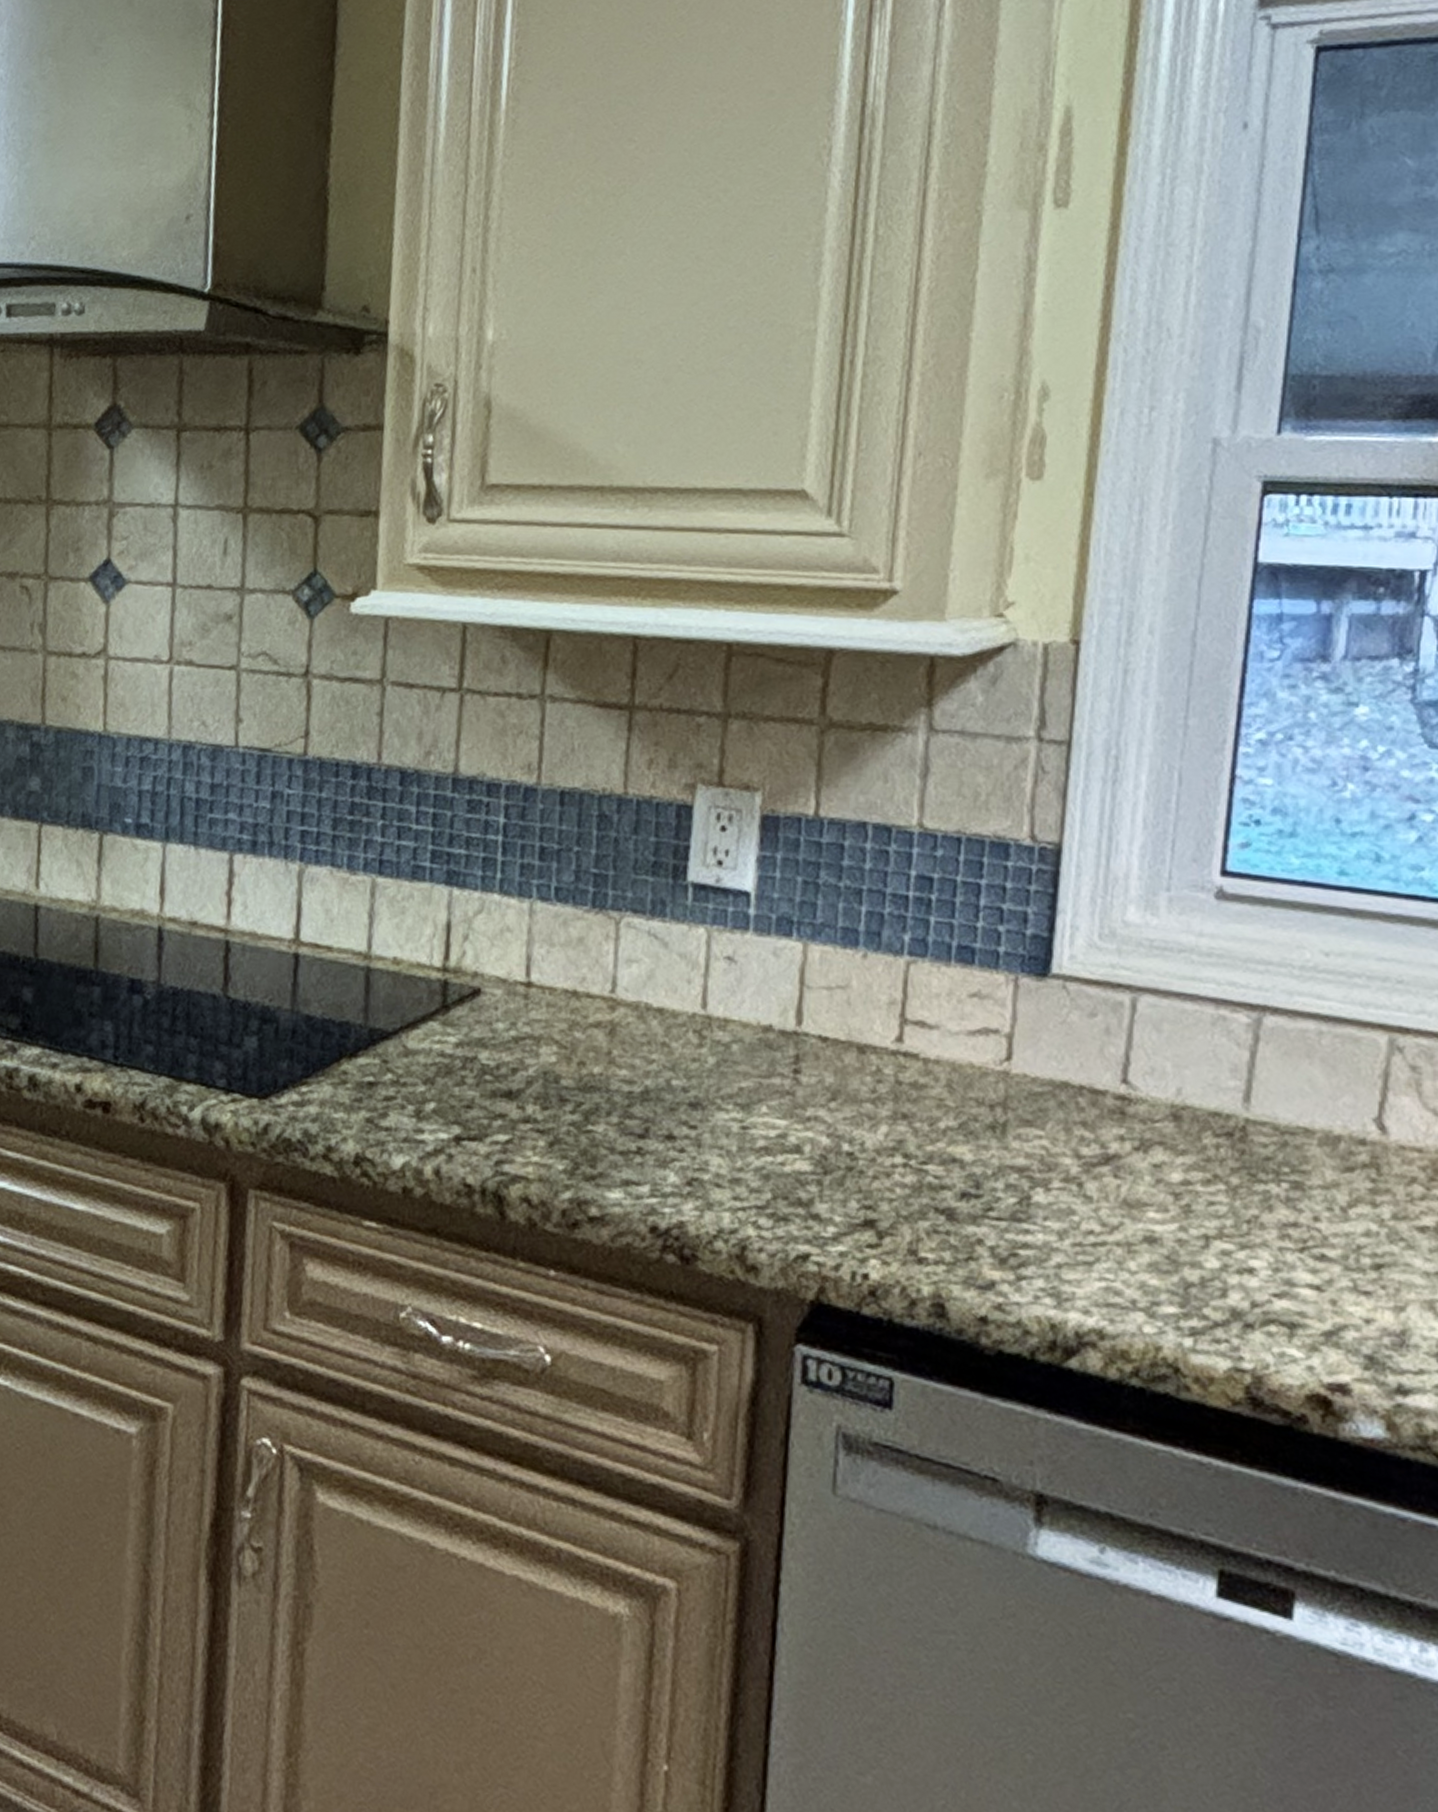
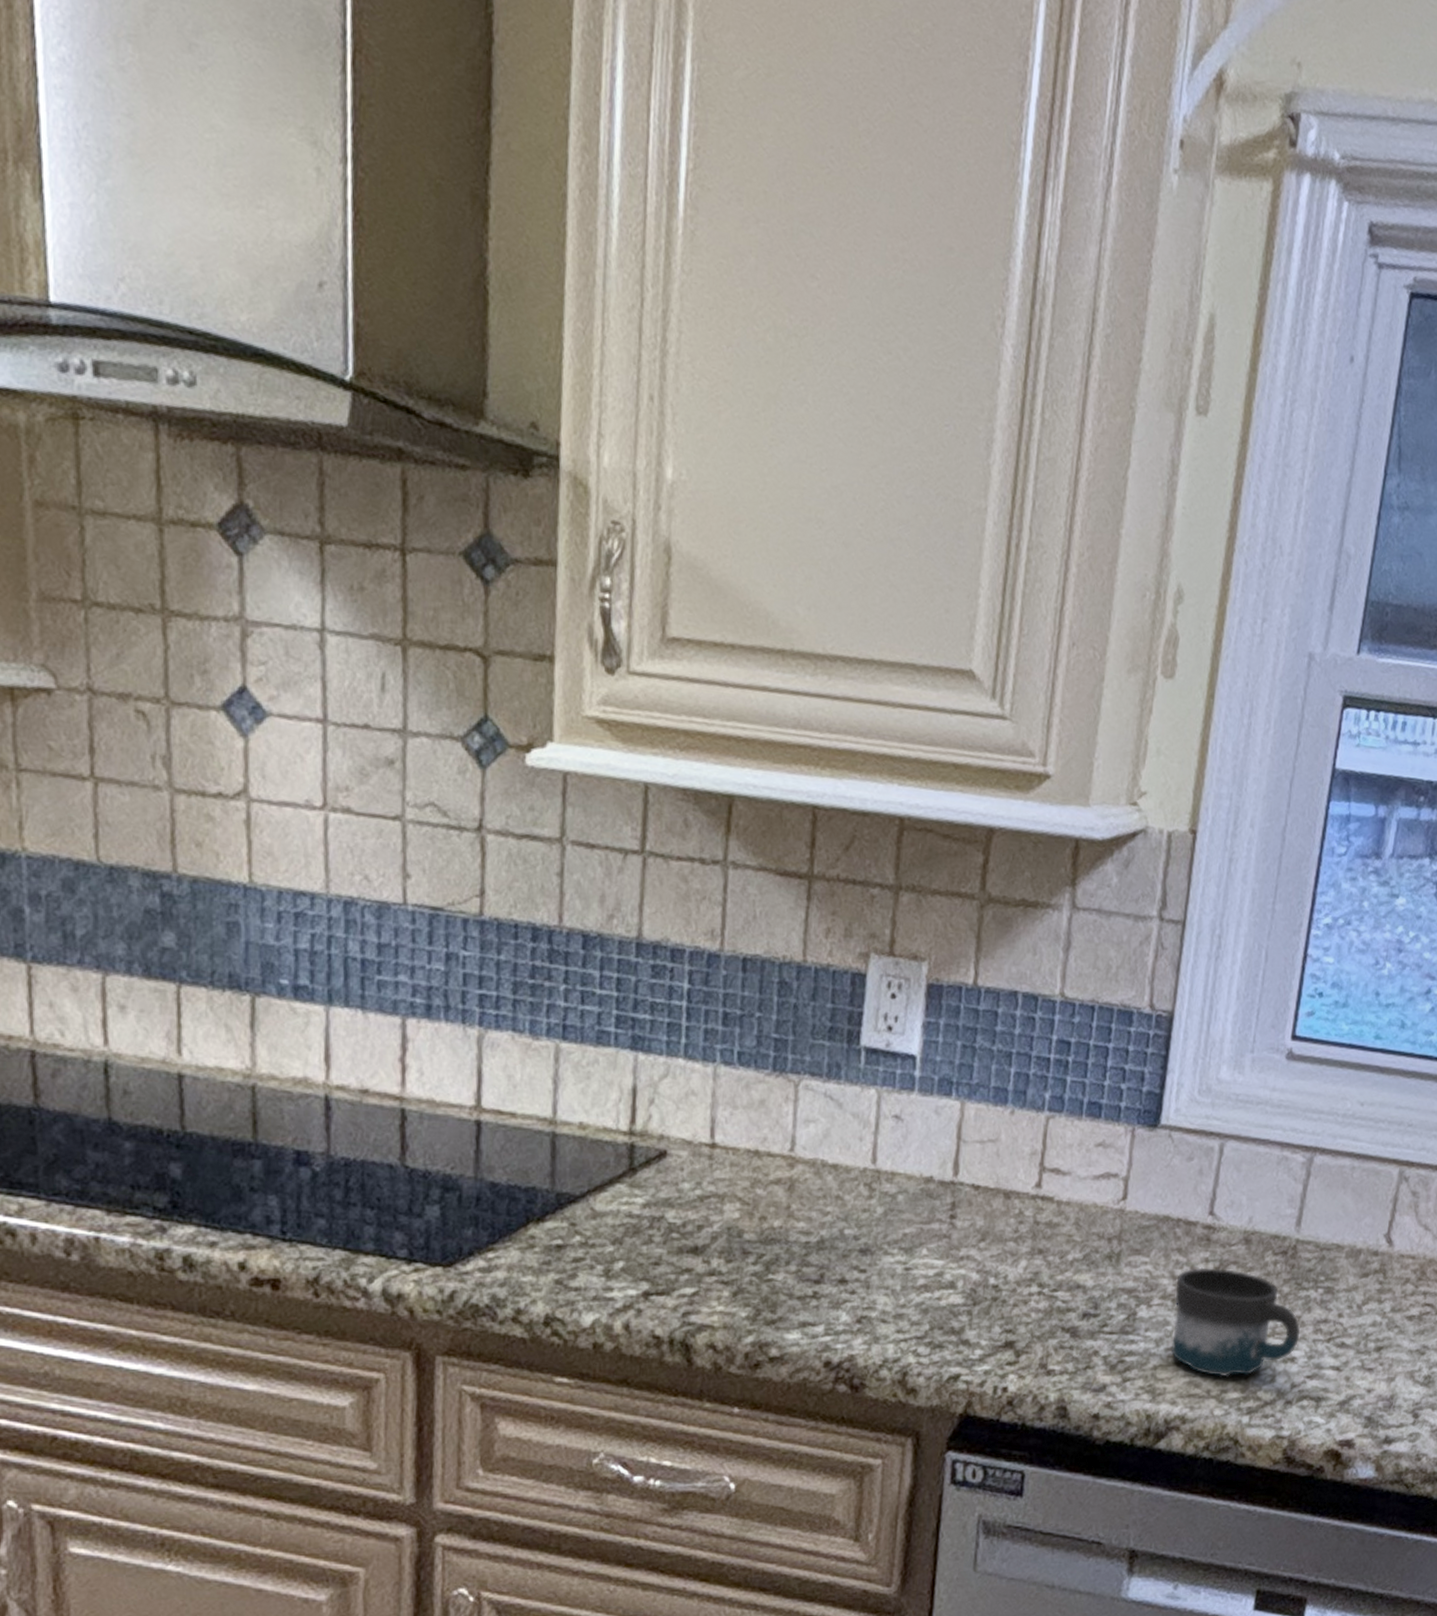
mug: none [1079,1146,1259,1286] -> present [1170,1267,1300,1377]

